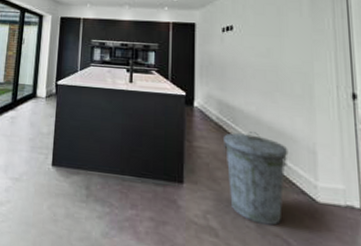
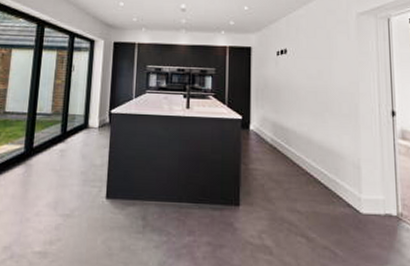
trash can: present [224,131,288,226] -> none [278,151,336,239]

